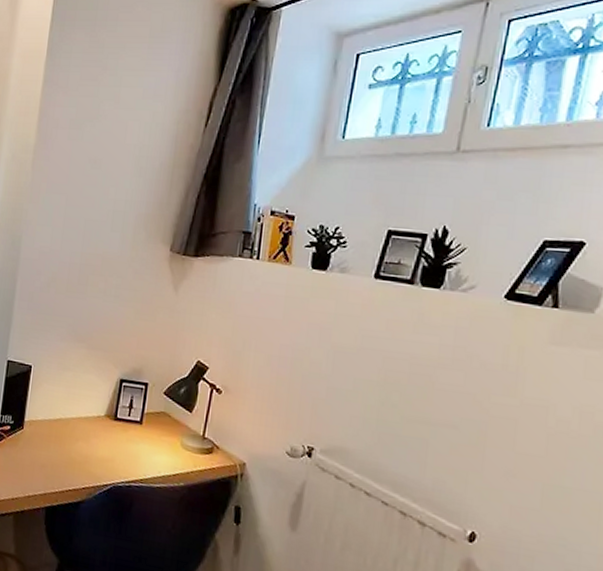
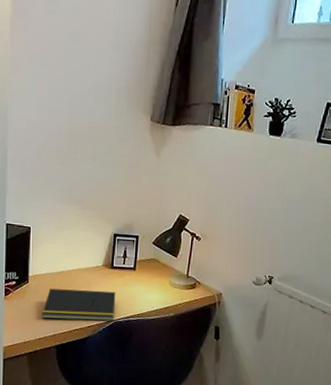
notepad: none [33,438,118,485] -> present [41,288,116,322]

